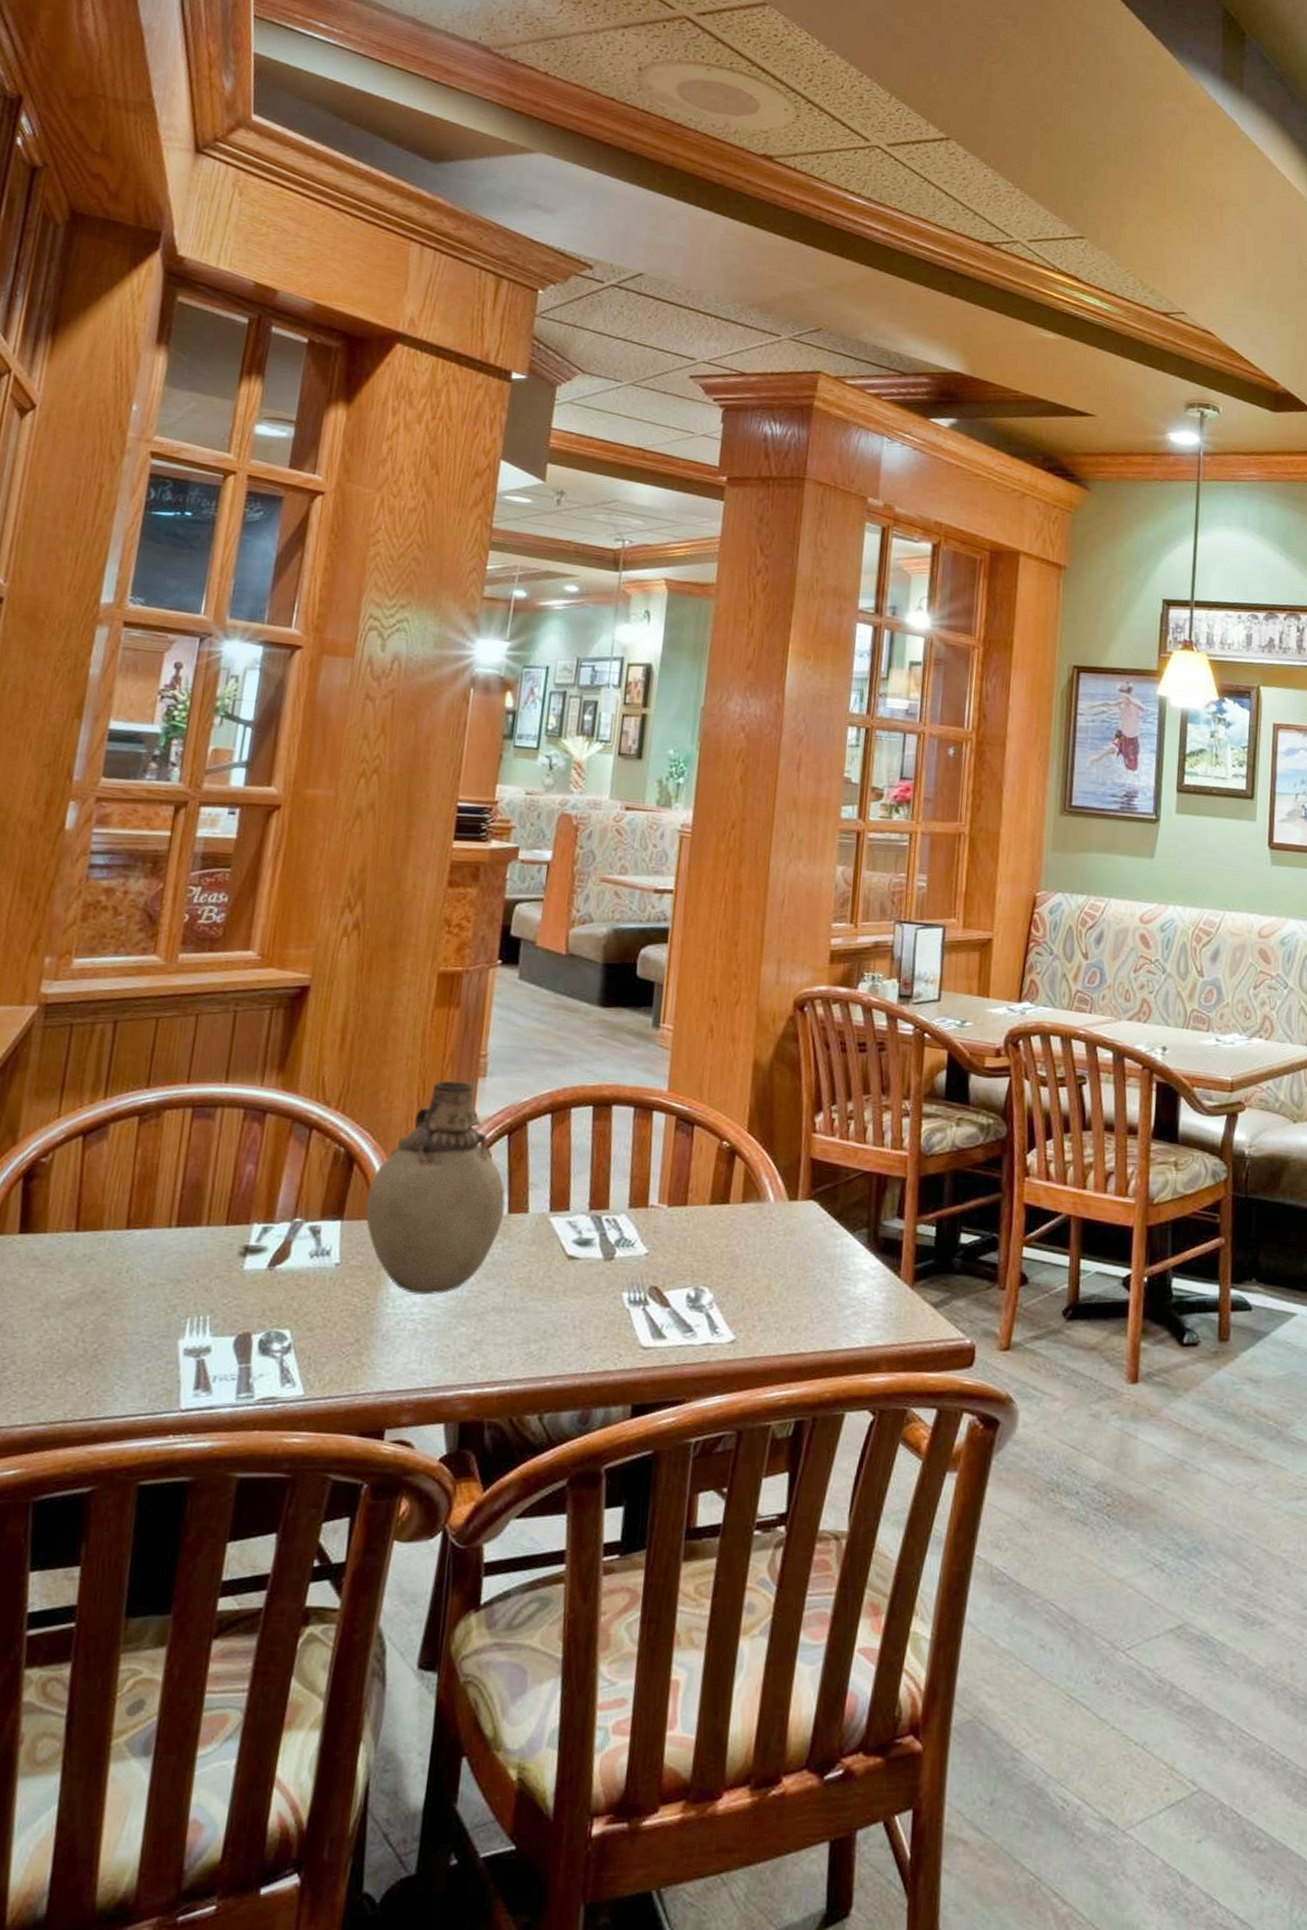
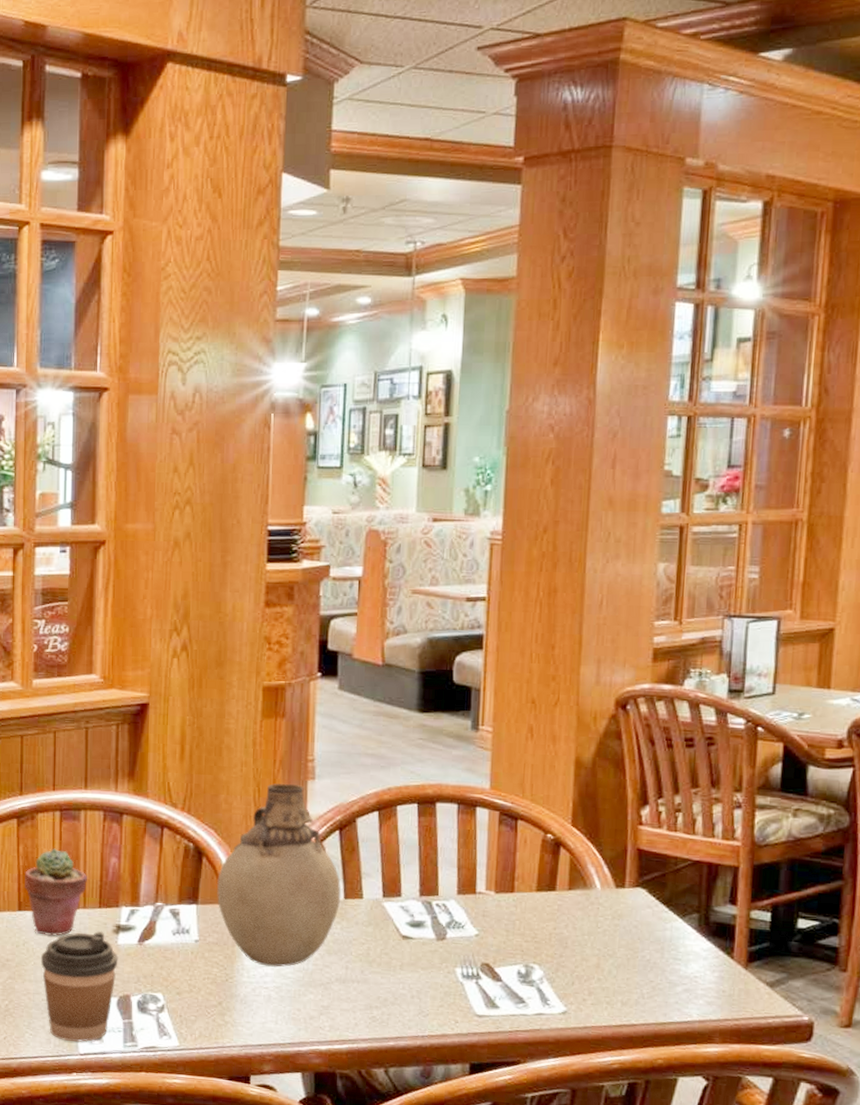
potted succulent: none [136,1152,216,1260] -> present [24,848,87,936]
coffee cup: none [145,1253,242,1396] -> present [41,931,118,1043]

